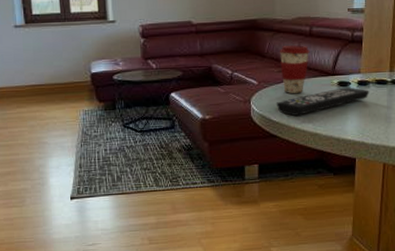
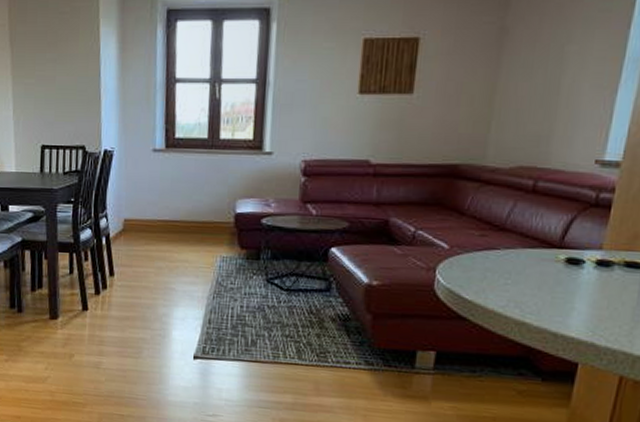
remote control: present [277,87,369,116] -> none [471,266,612,296]
coffee cup: present [280,45,310,93] -> none [484,202,530,267]

